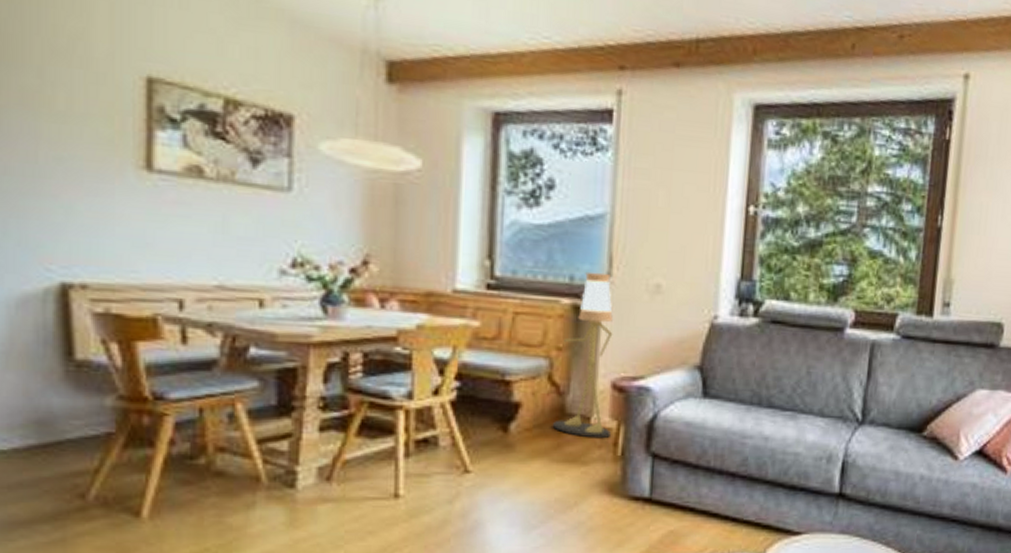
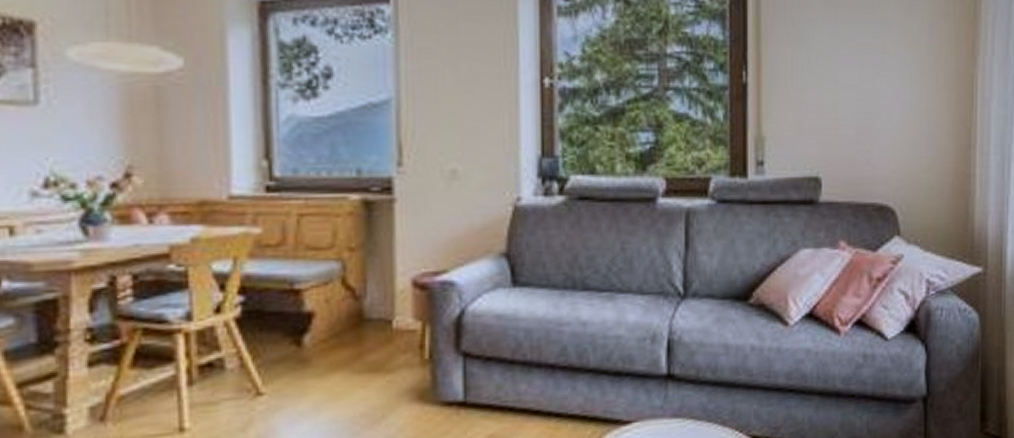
floor lamp: present [552,272,613,439] -> none [350,162,415,343]

